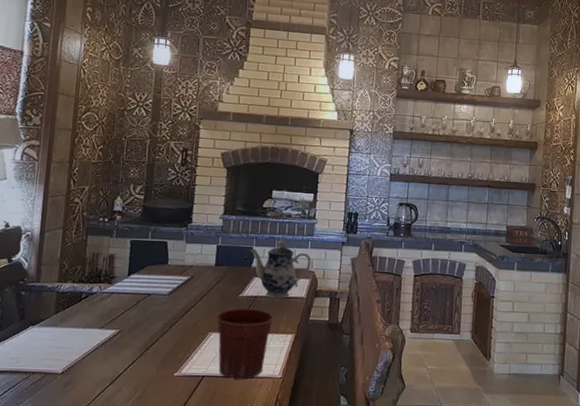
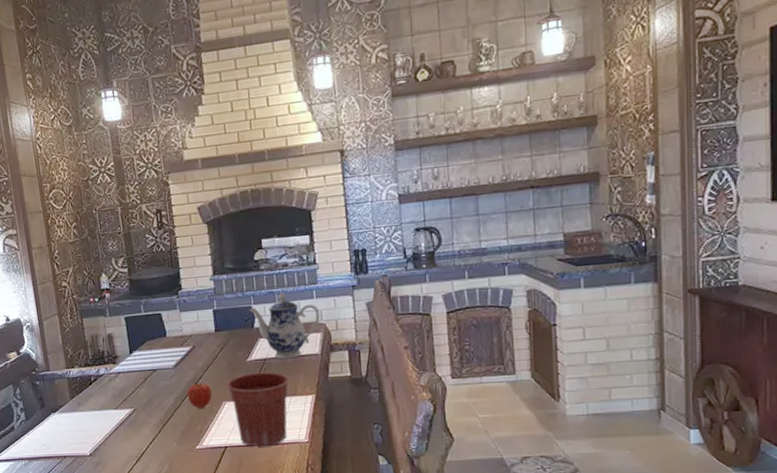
fruit: none [175,311,201,336] -> present [186,383,212,409]

